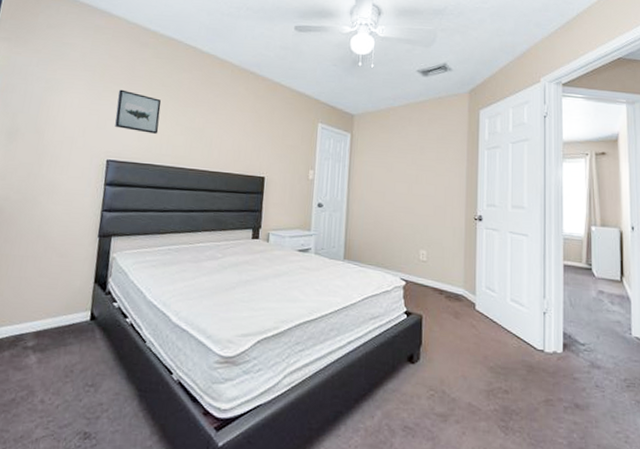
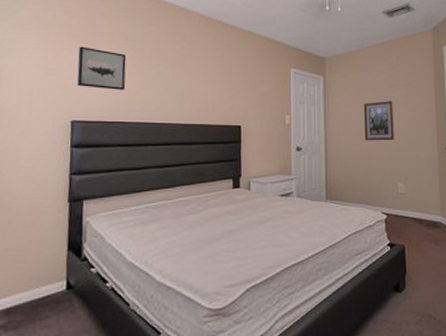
wall art: none [389,163,421,205] -> present [363,101,394,141]

